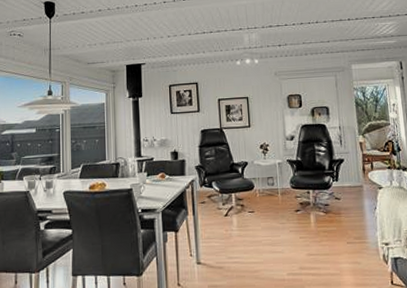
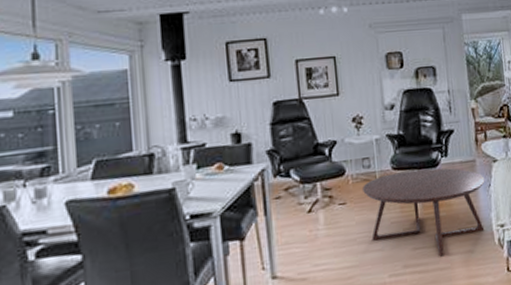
coffee table: none [266,189,372,264] -> present [361,168,485,257]

